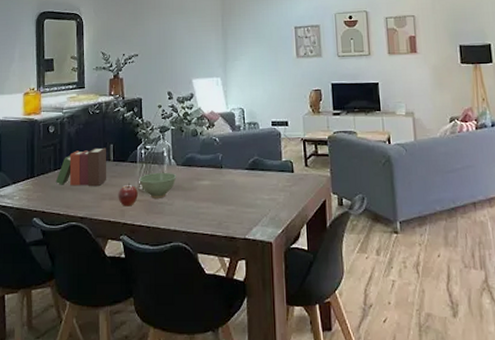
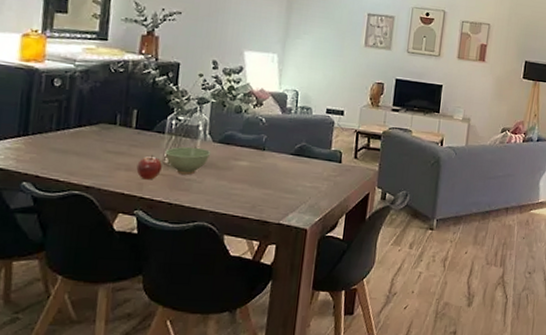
books: present [55,147,107,186] -> none [56,111,128,154]

